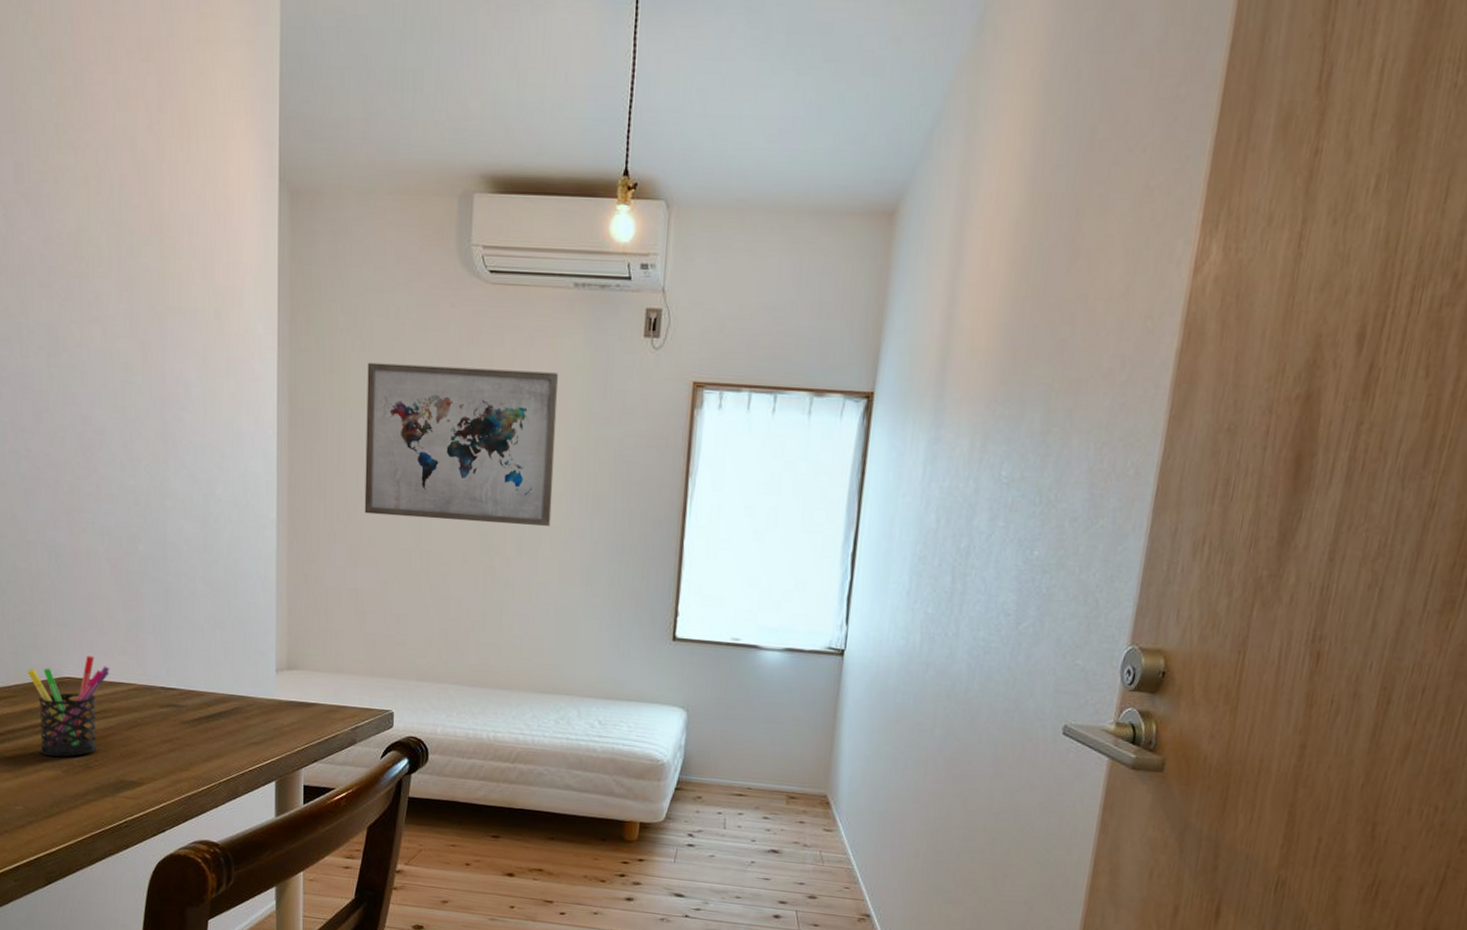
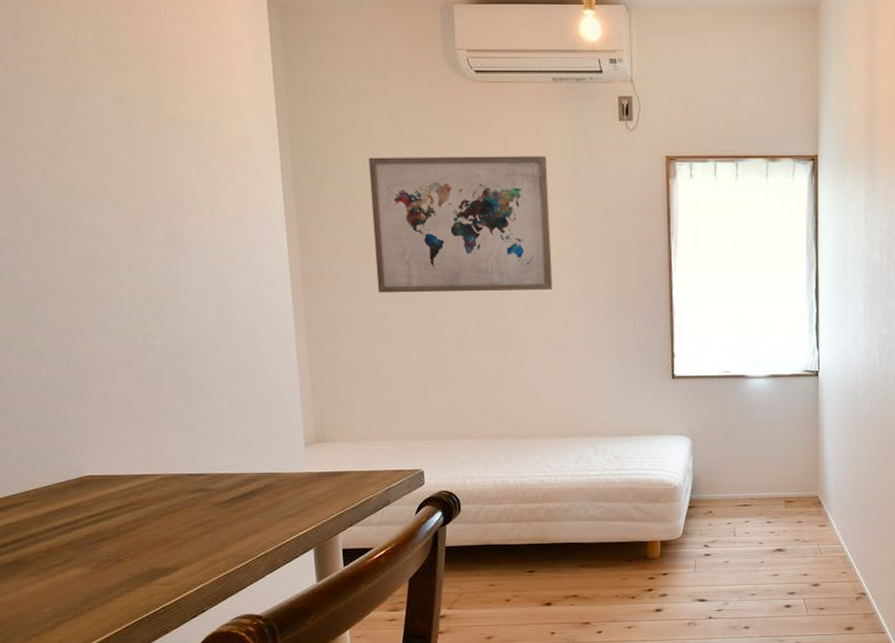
pen holder: present [27,655,110,757] -> none [45,452,134,554]

